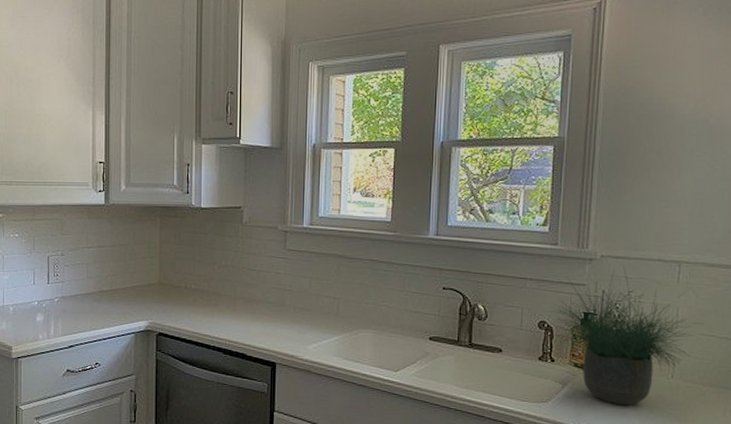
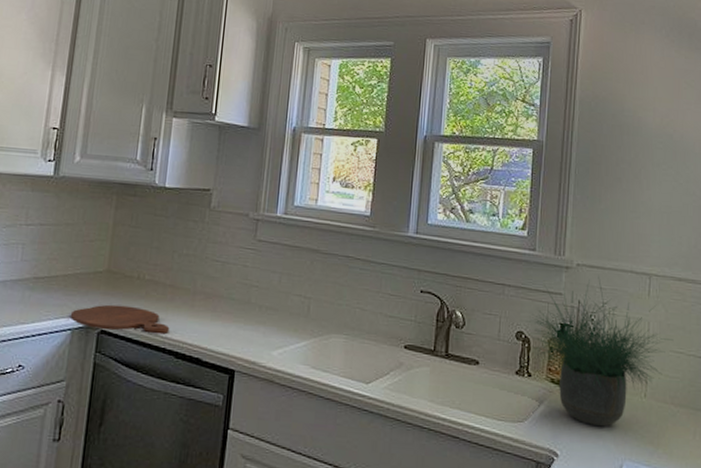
cutting board: none [133,311,217,334] -> present [71,304,170,334]

